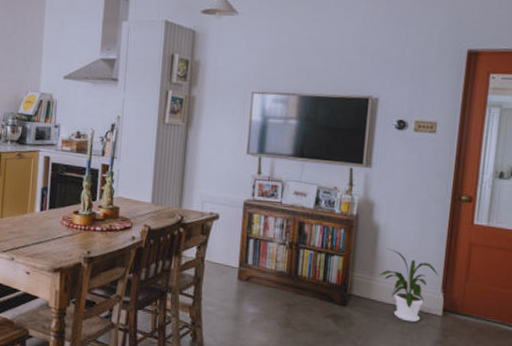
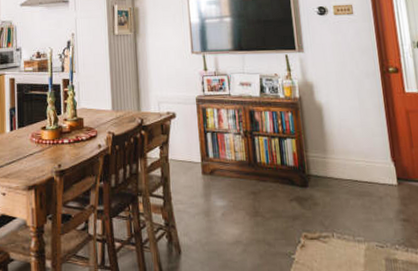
house plant: present [379,248,439,323] -> none [331,125,386,195]

